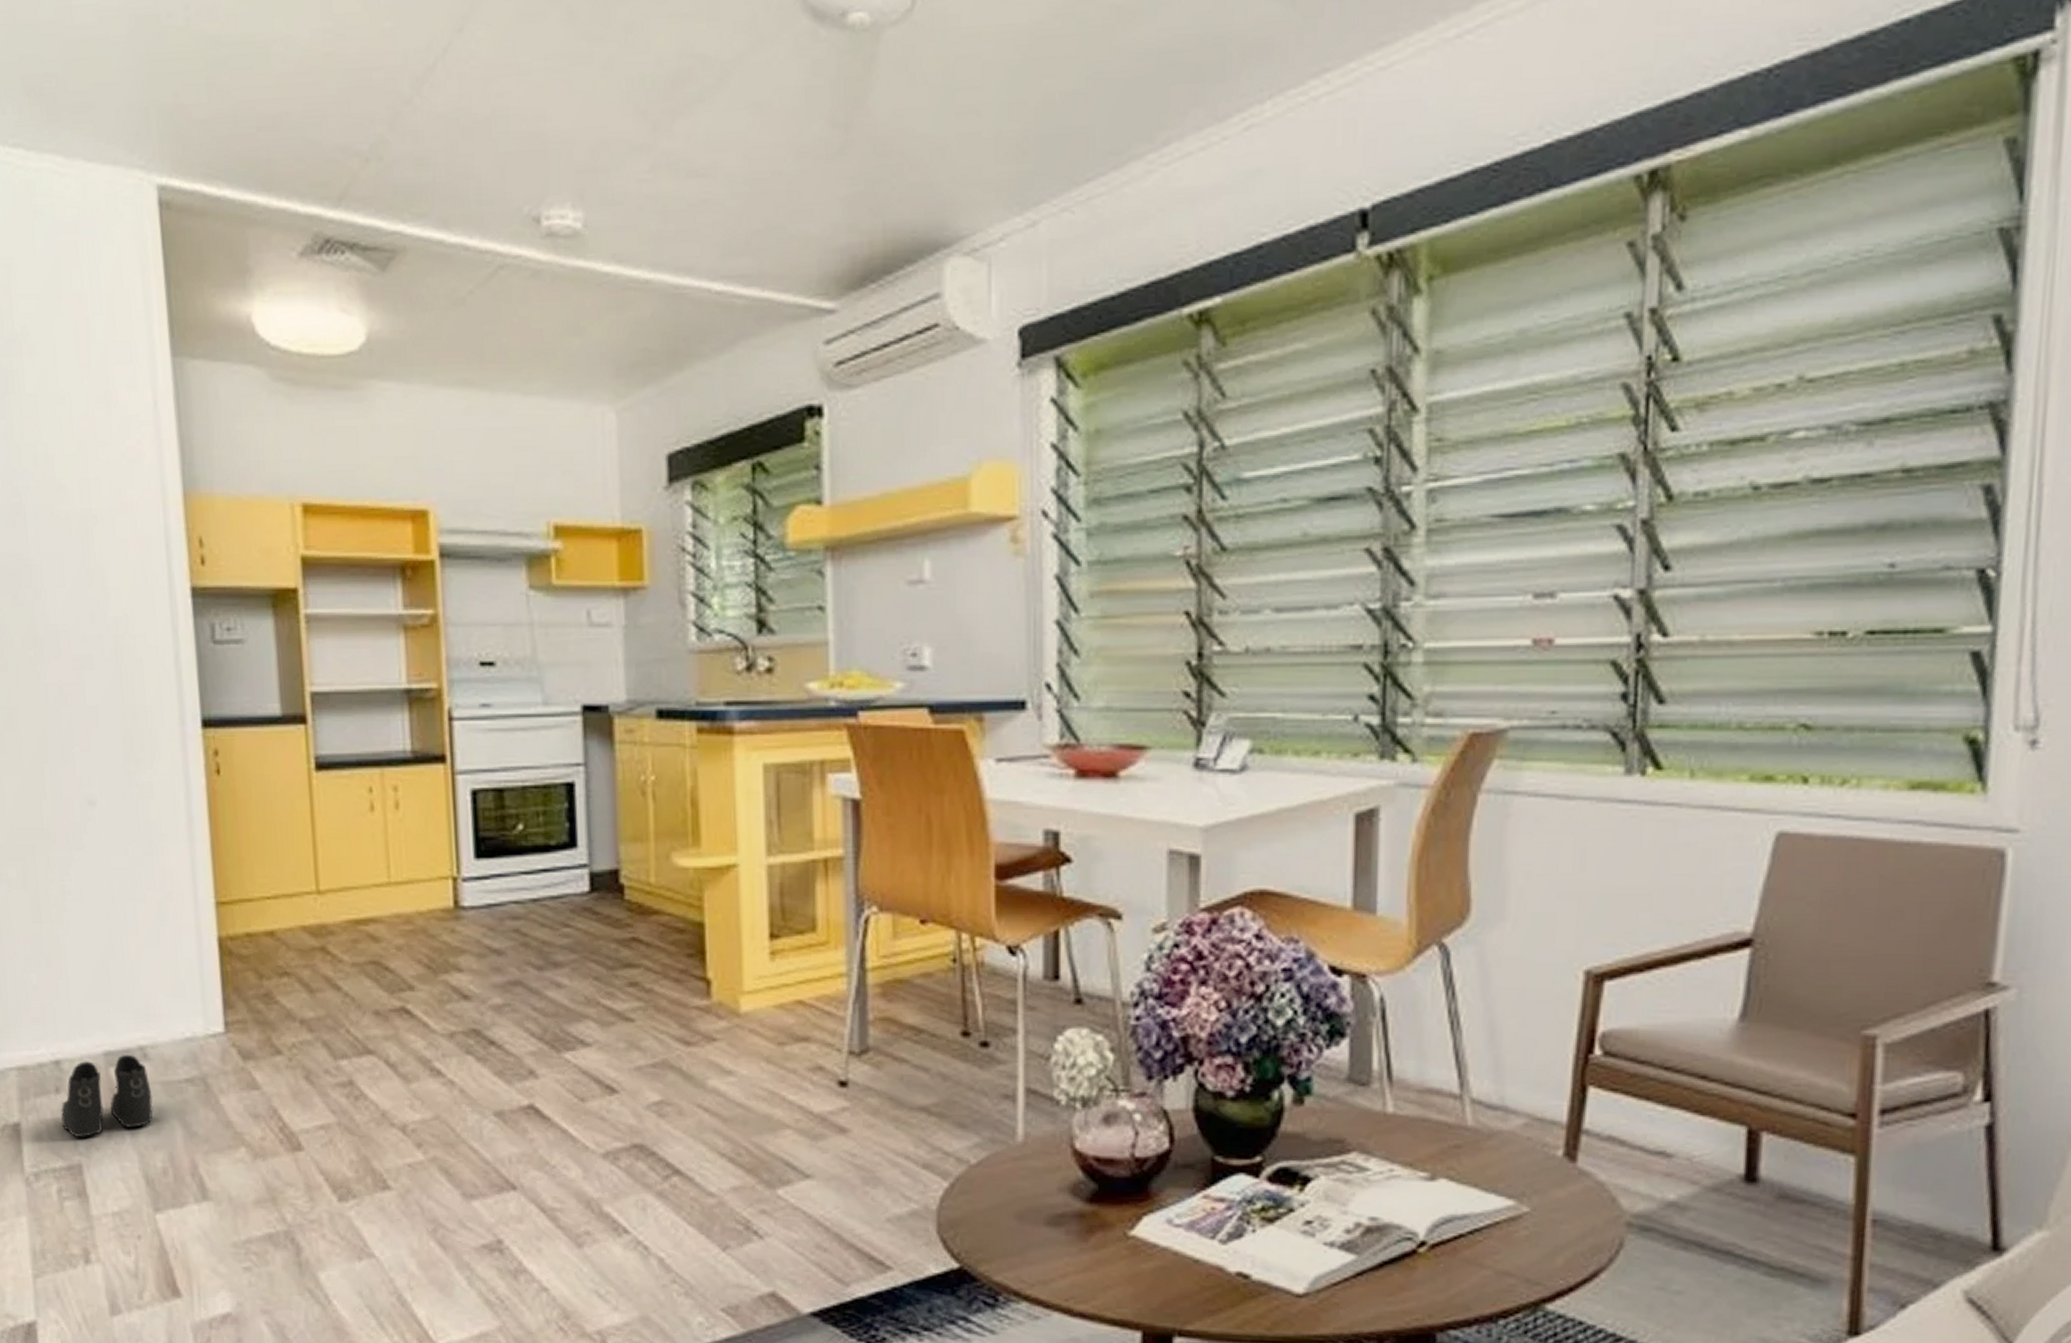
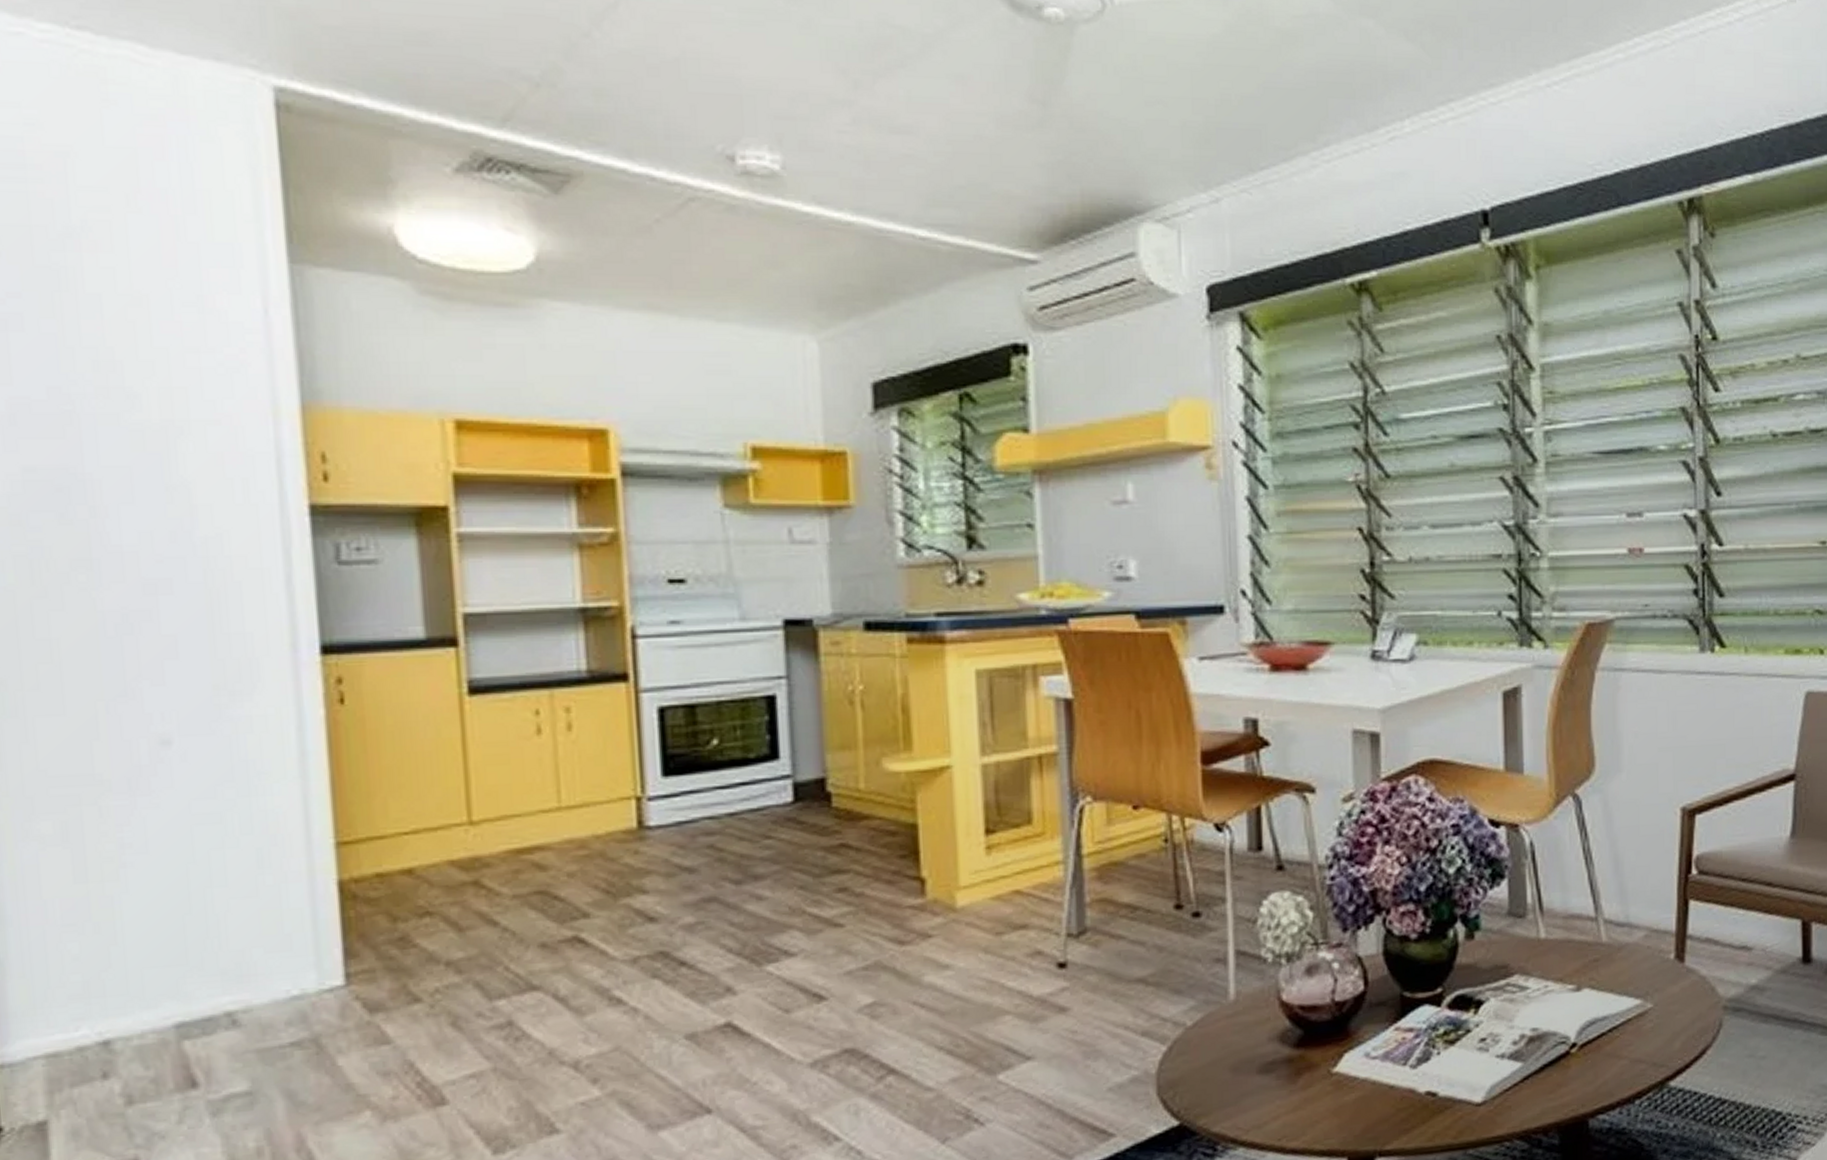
boots: present [61,1054,153,1137] -> none [109,1022,245,1128]

